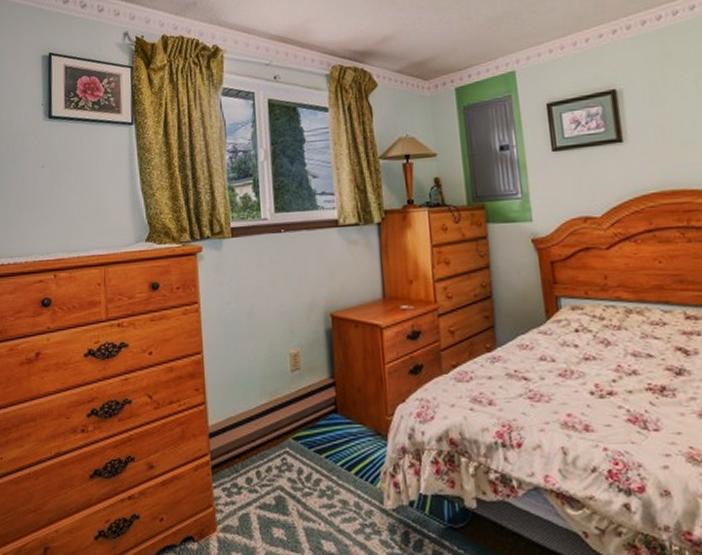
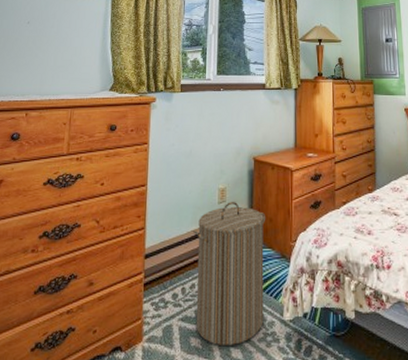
laundry hamper: none [263,369,360,537] -> present [193,202,266,345]

